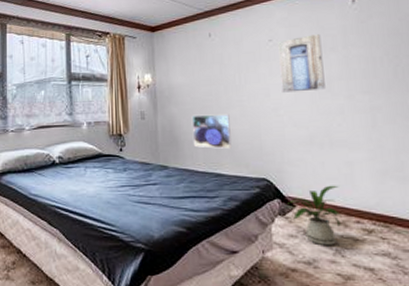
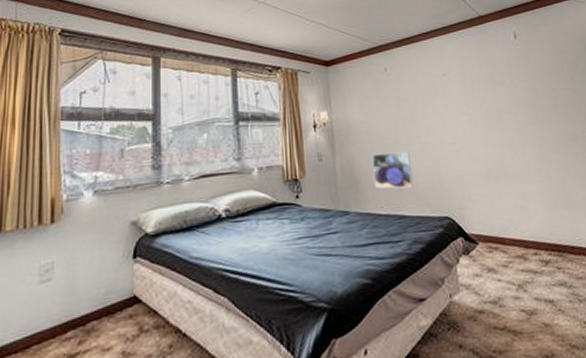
wall art: present [278,34,325,93] -> none [451,68,497,127]
house plant: present [287,185,342,246] -> none [470,218,521,282]

